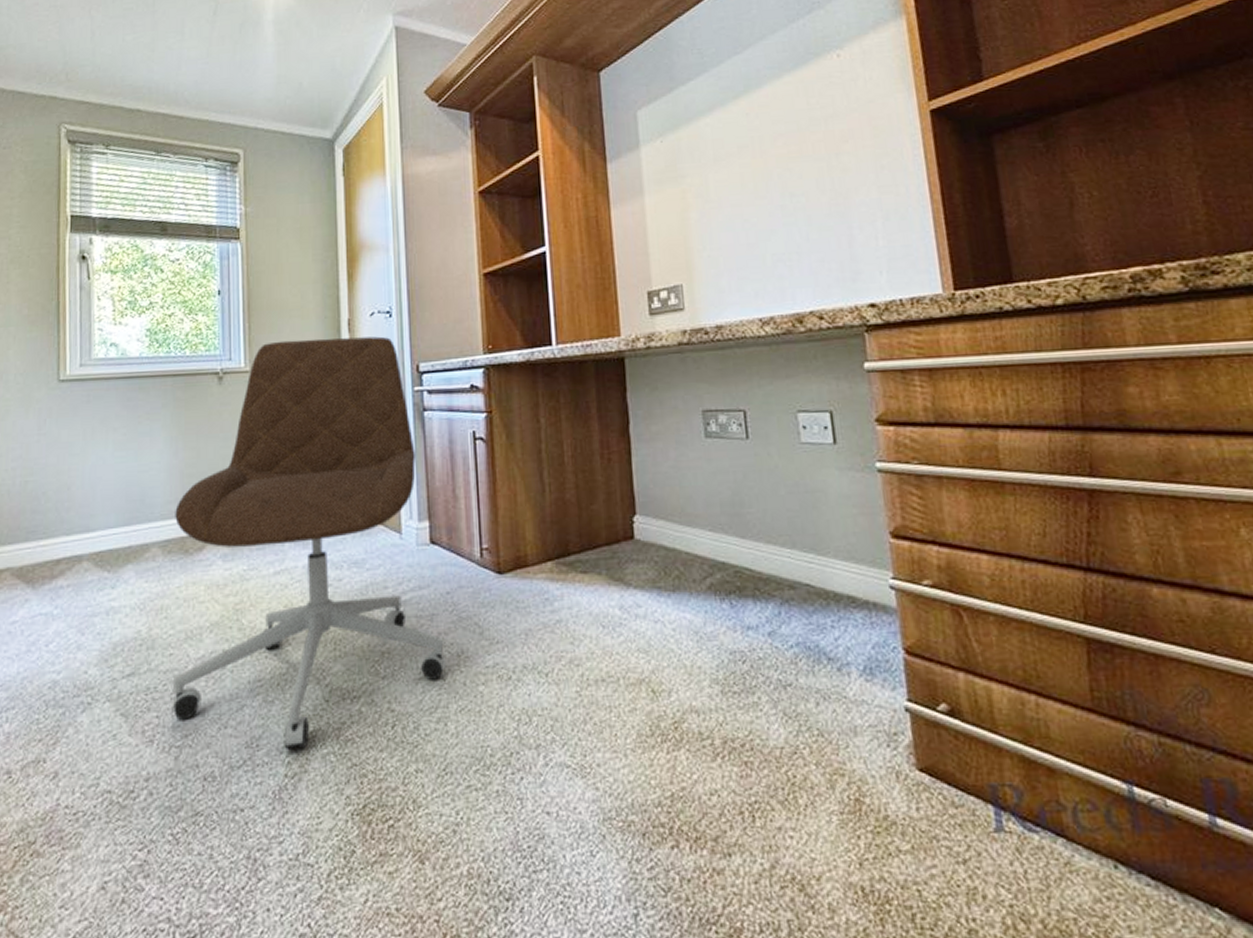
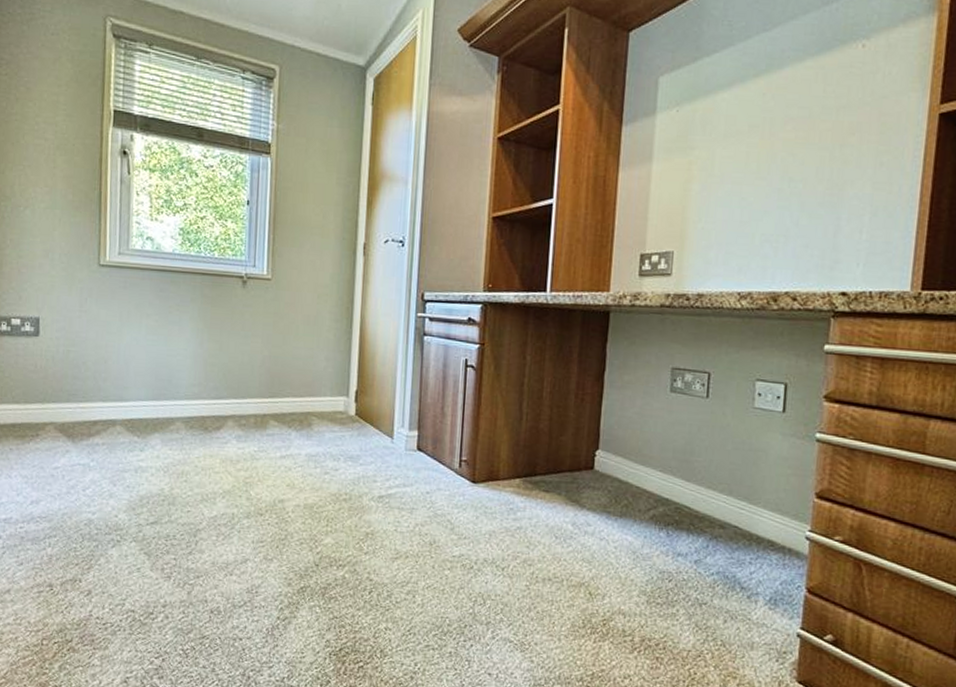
office chair: present [172,336,447,751] -> none [187,255,420,600]

